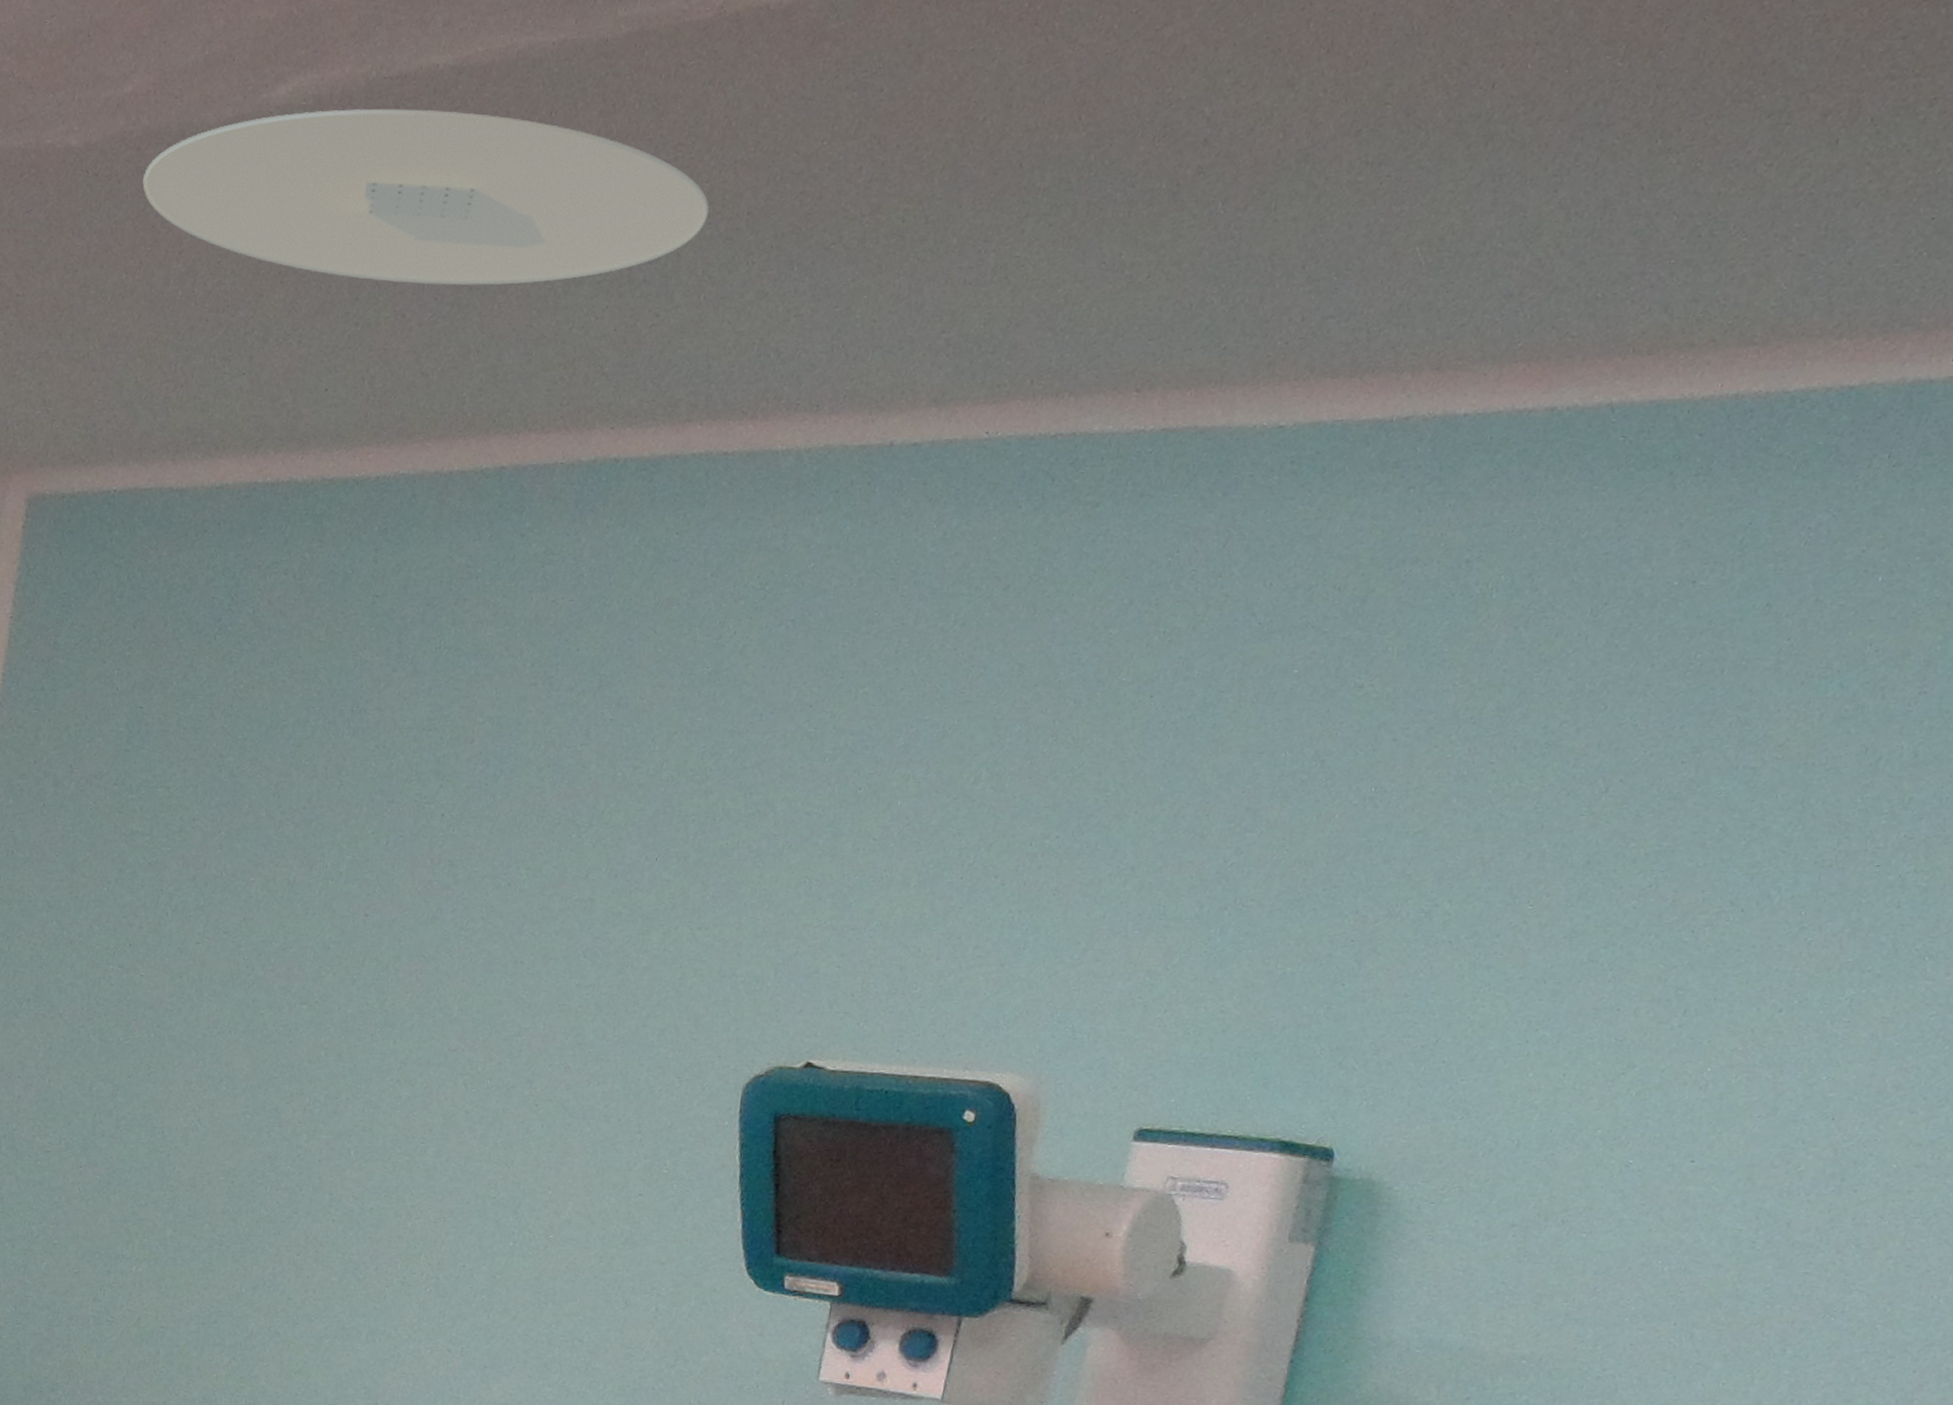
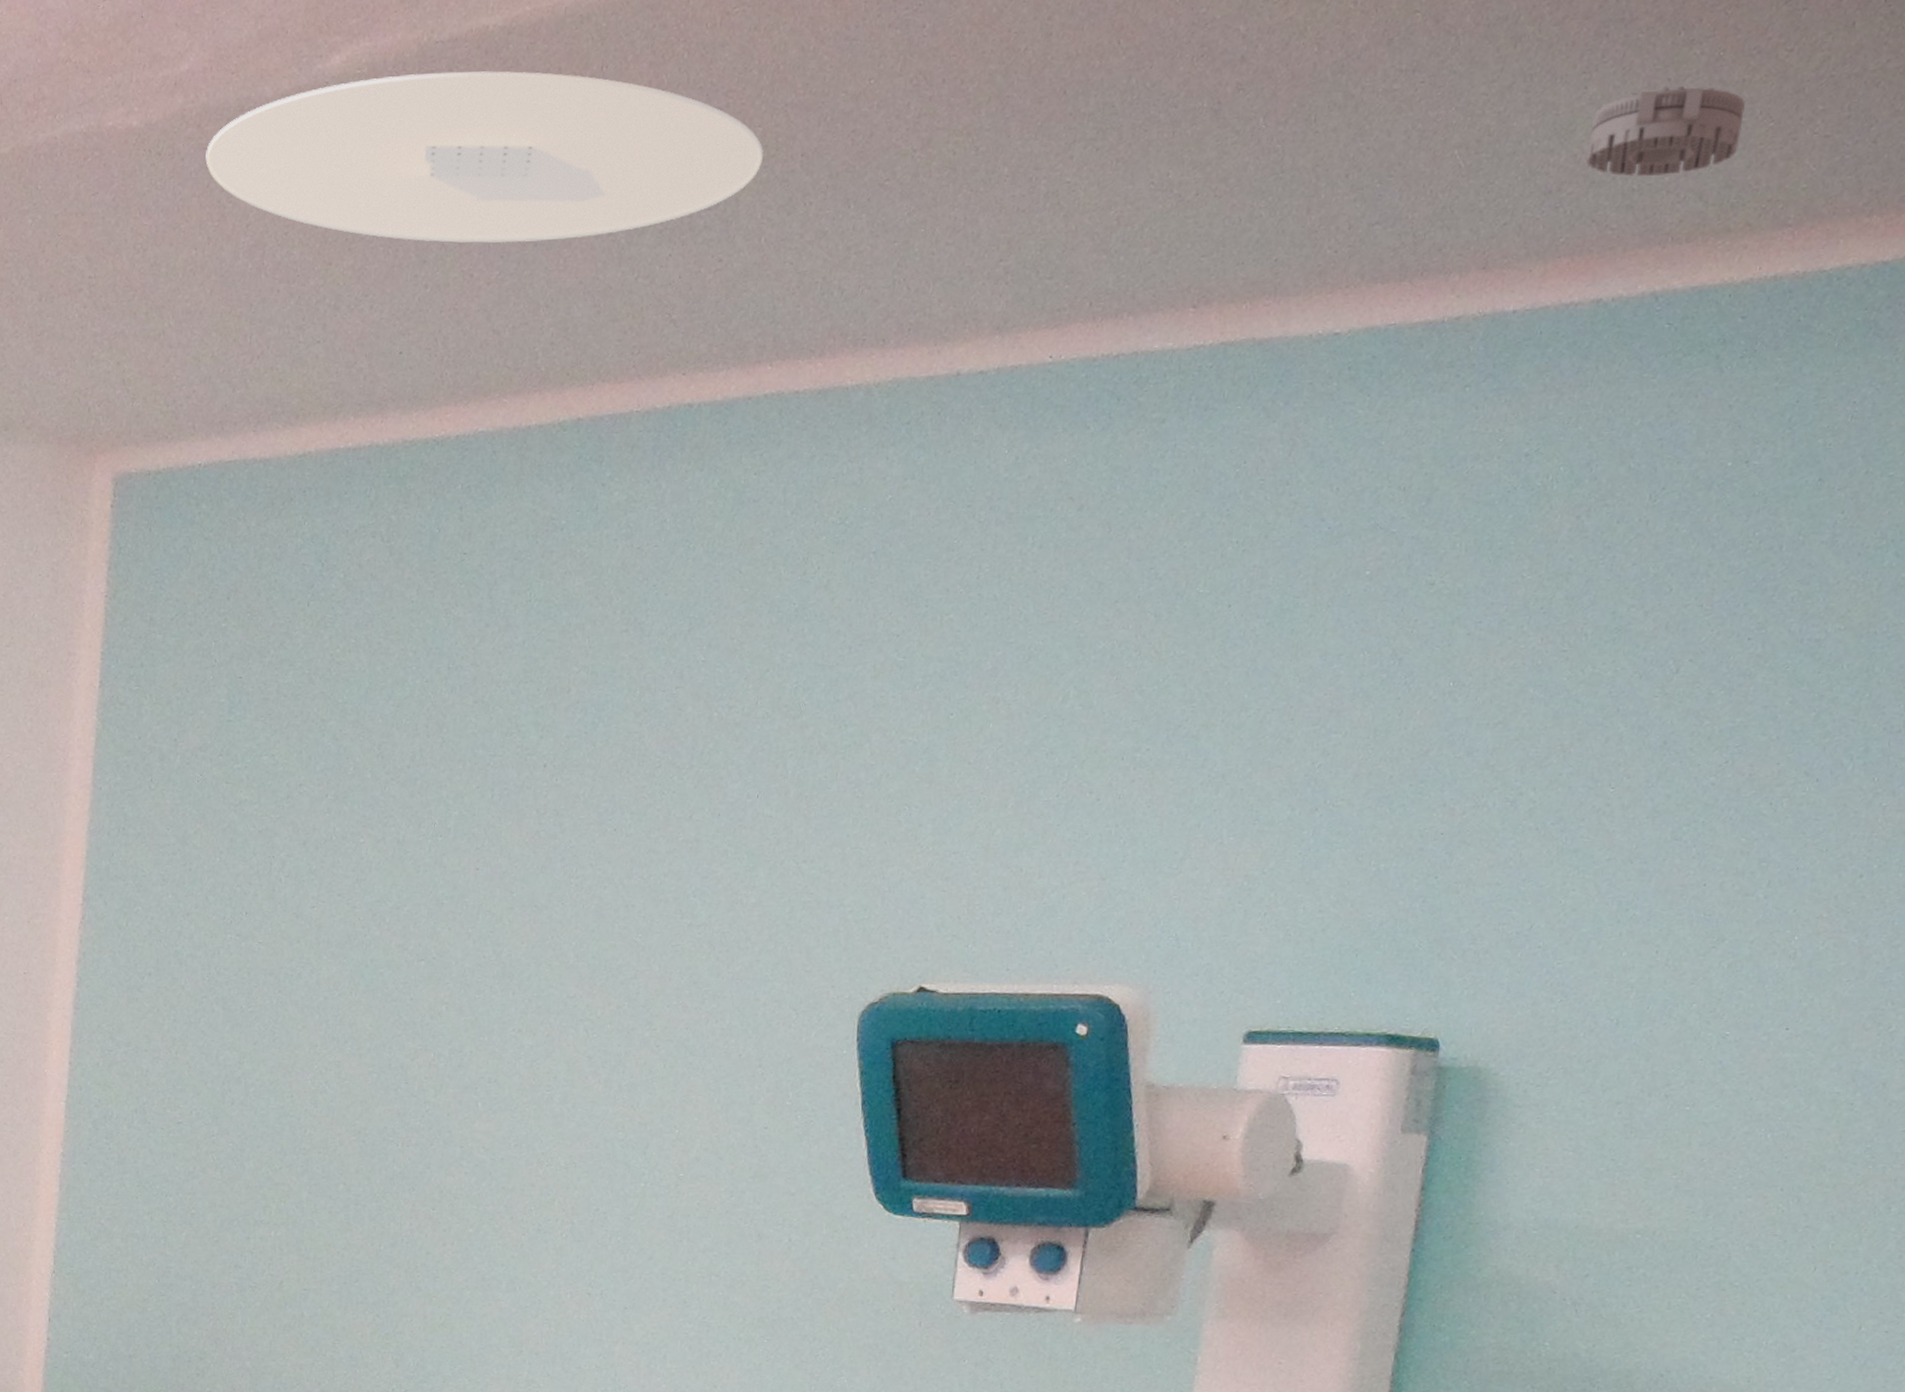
smoke detector: none [1551,195,1719,285] -> present [1586,86,1745,176]

